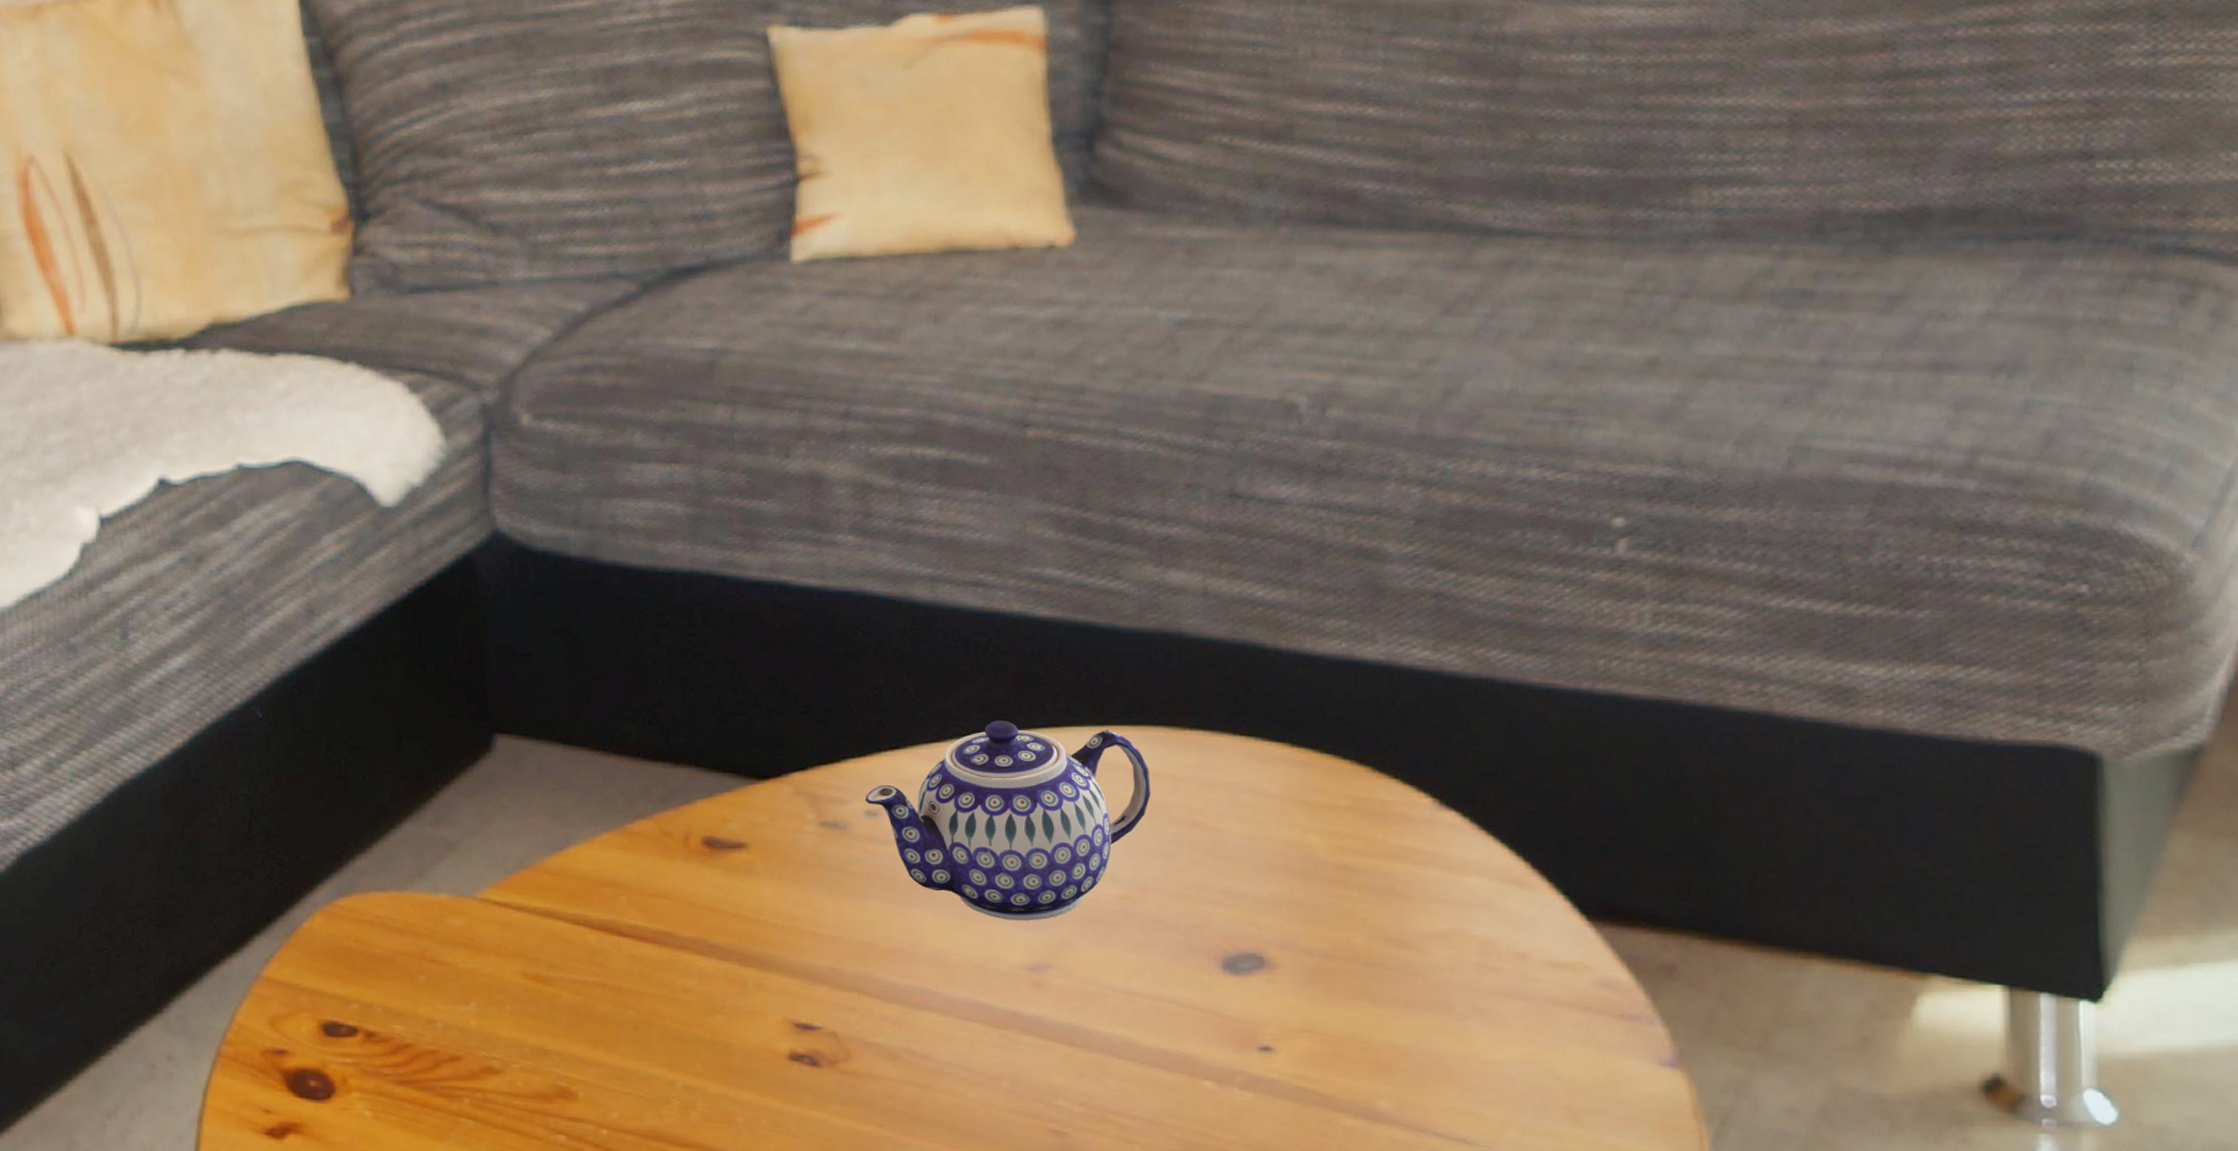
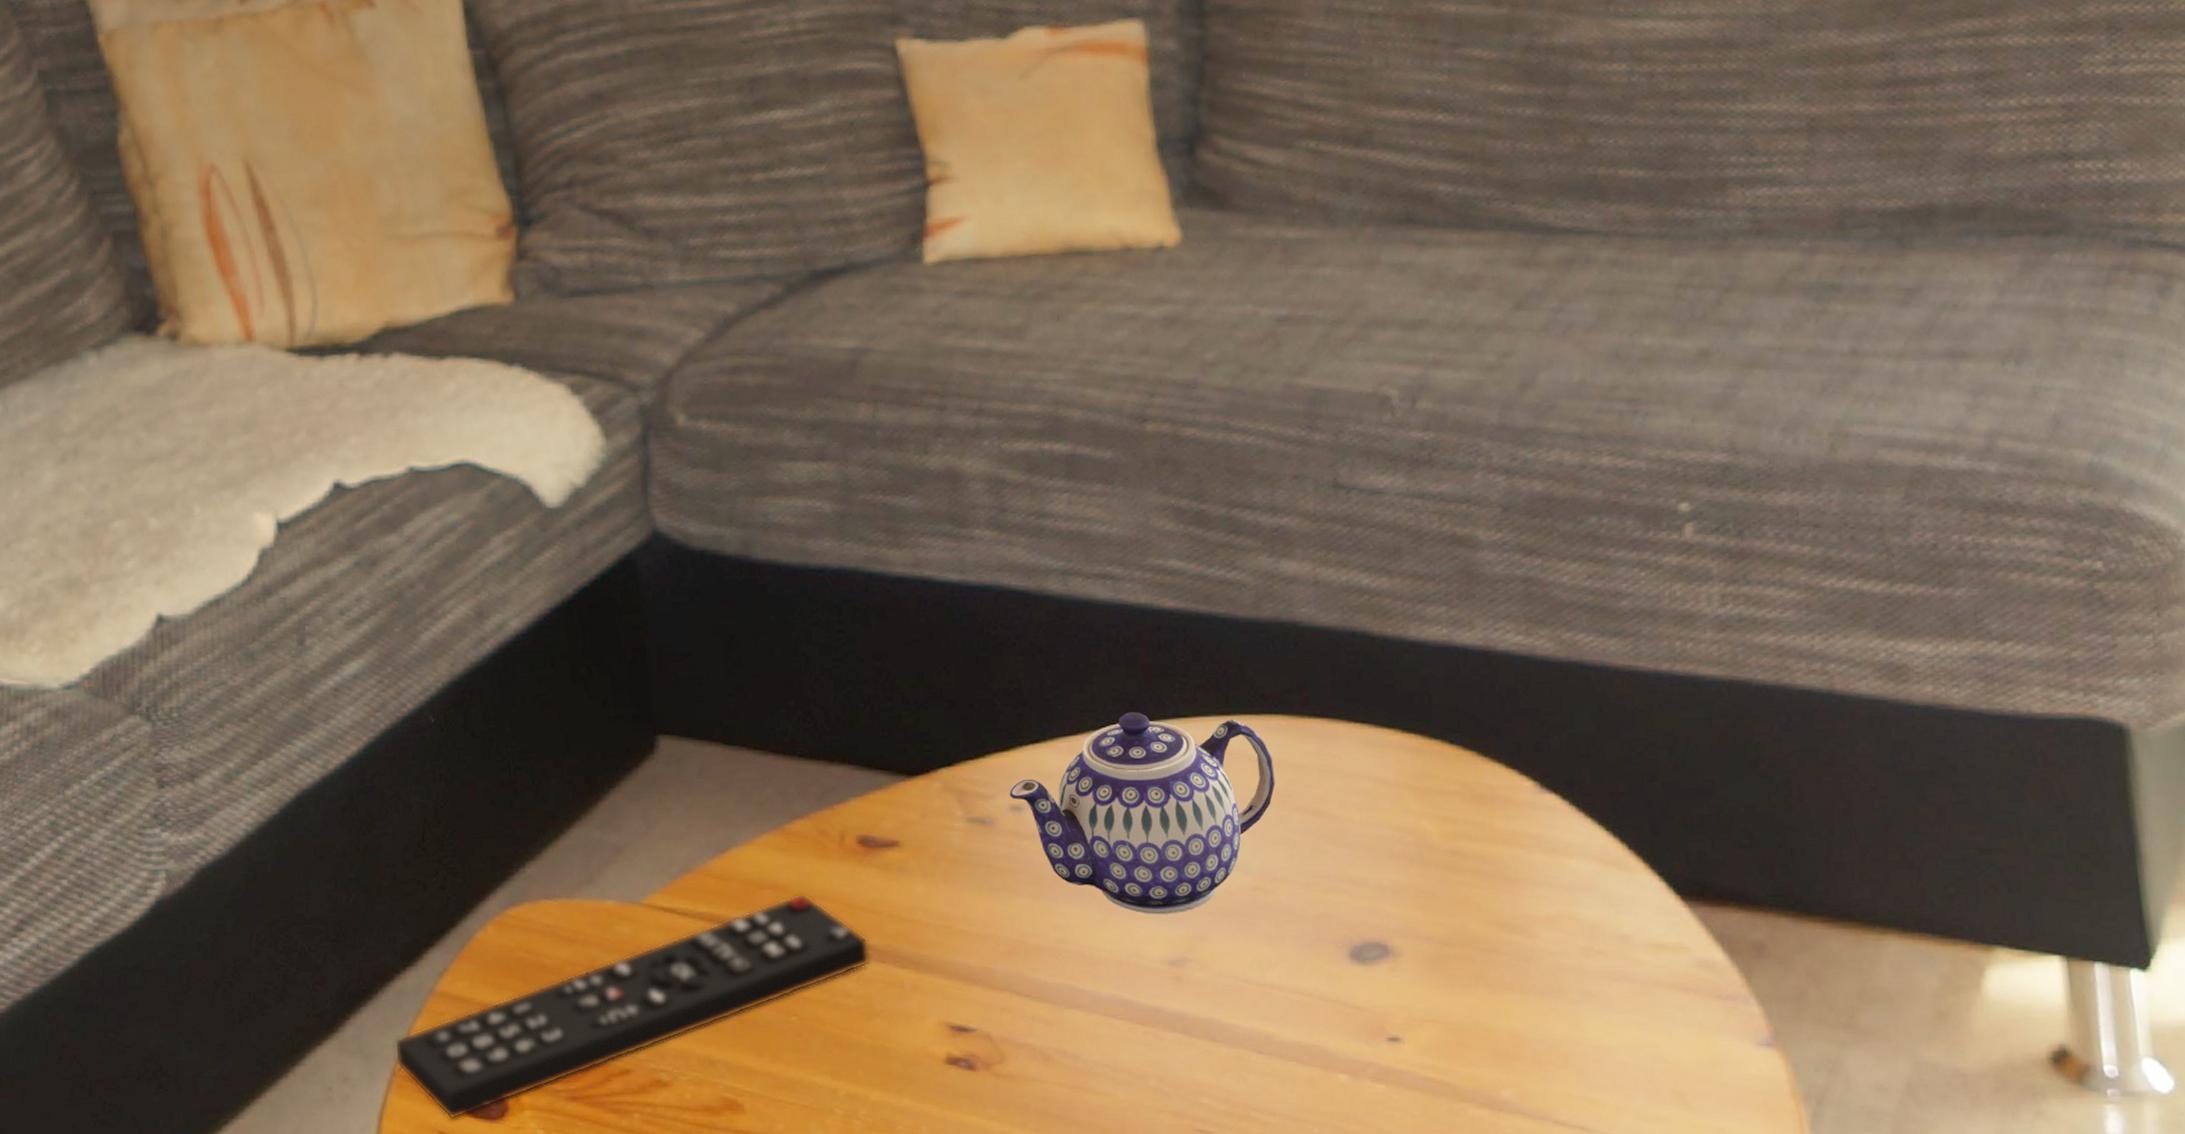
remote control: none [218,891,713,1100] -> present [394,893,871,1121]

